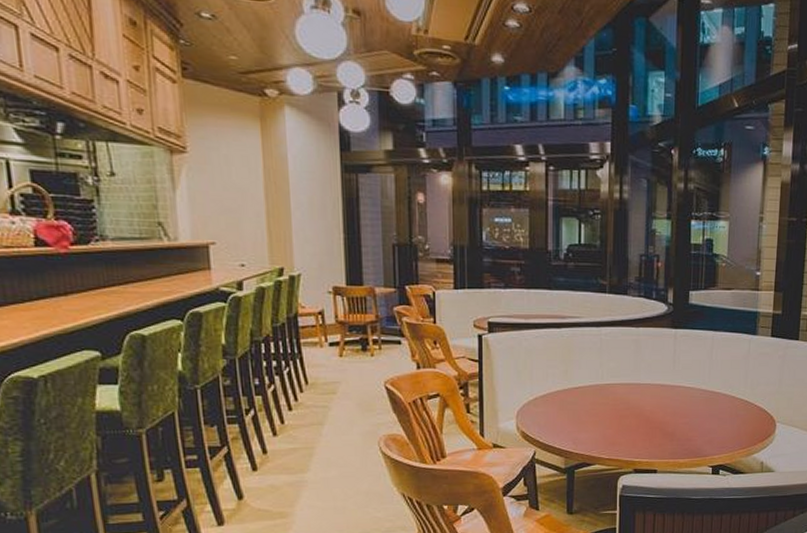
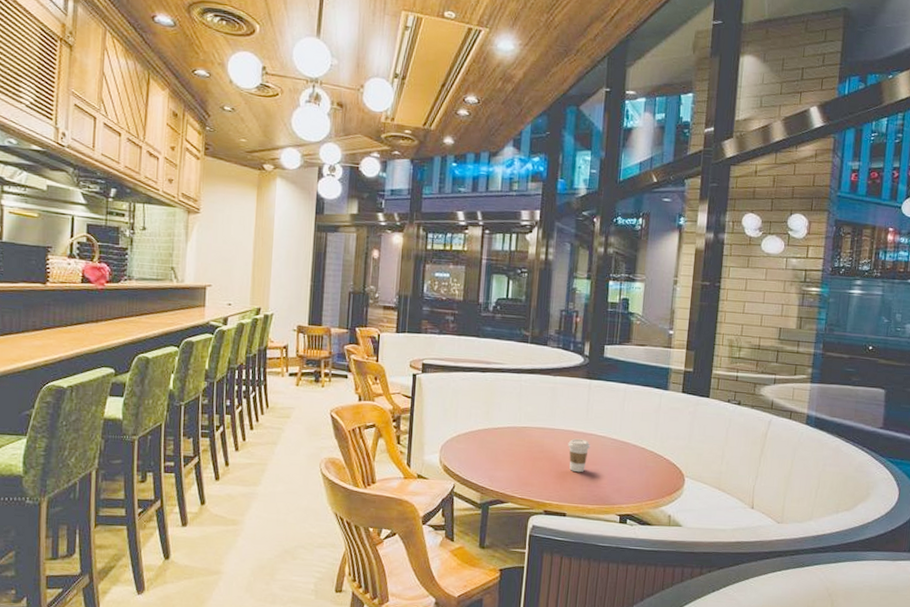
coffee cup: none [655,392,679,427] -> present [568,438,590,473]

